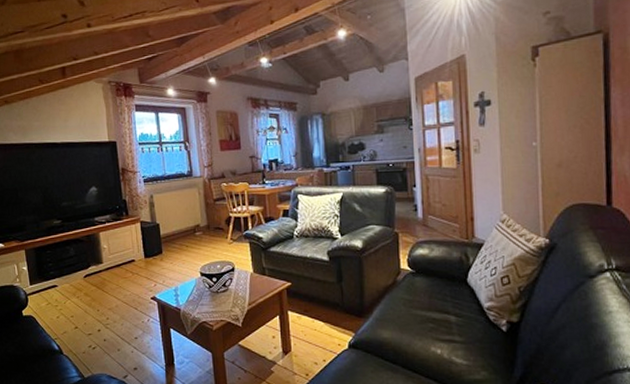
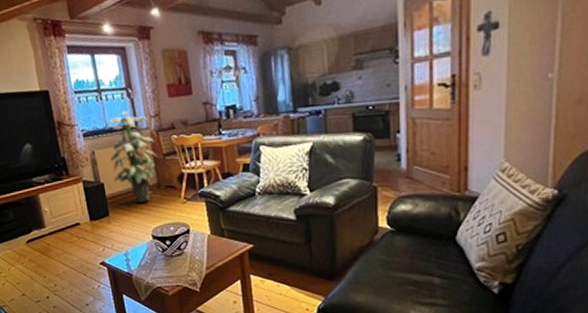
indoor plant: none [164,161,209,243] -> present [105,110,158,204]

